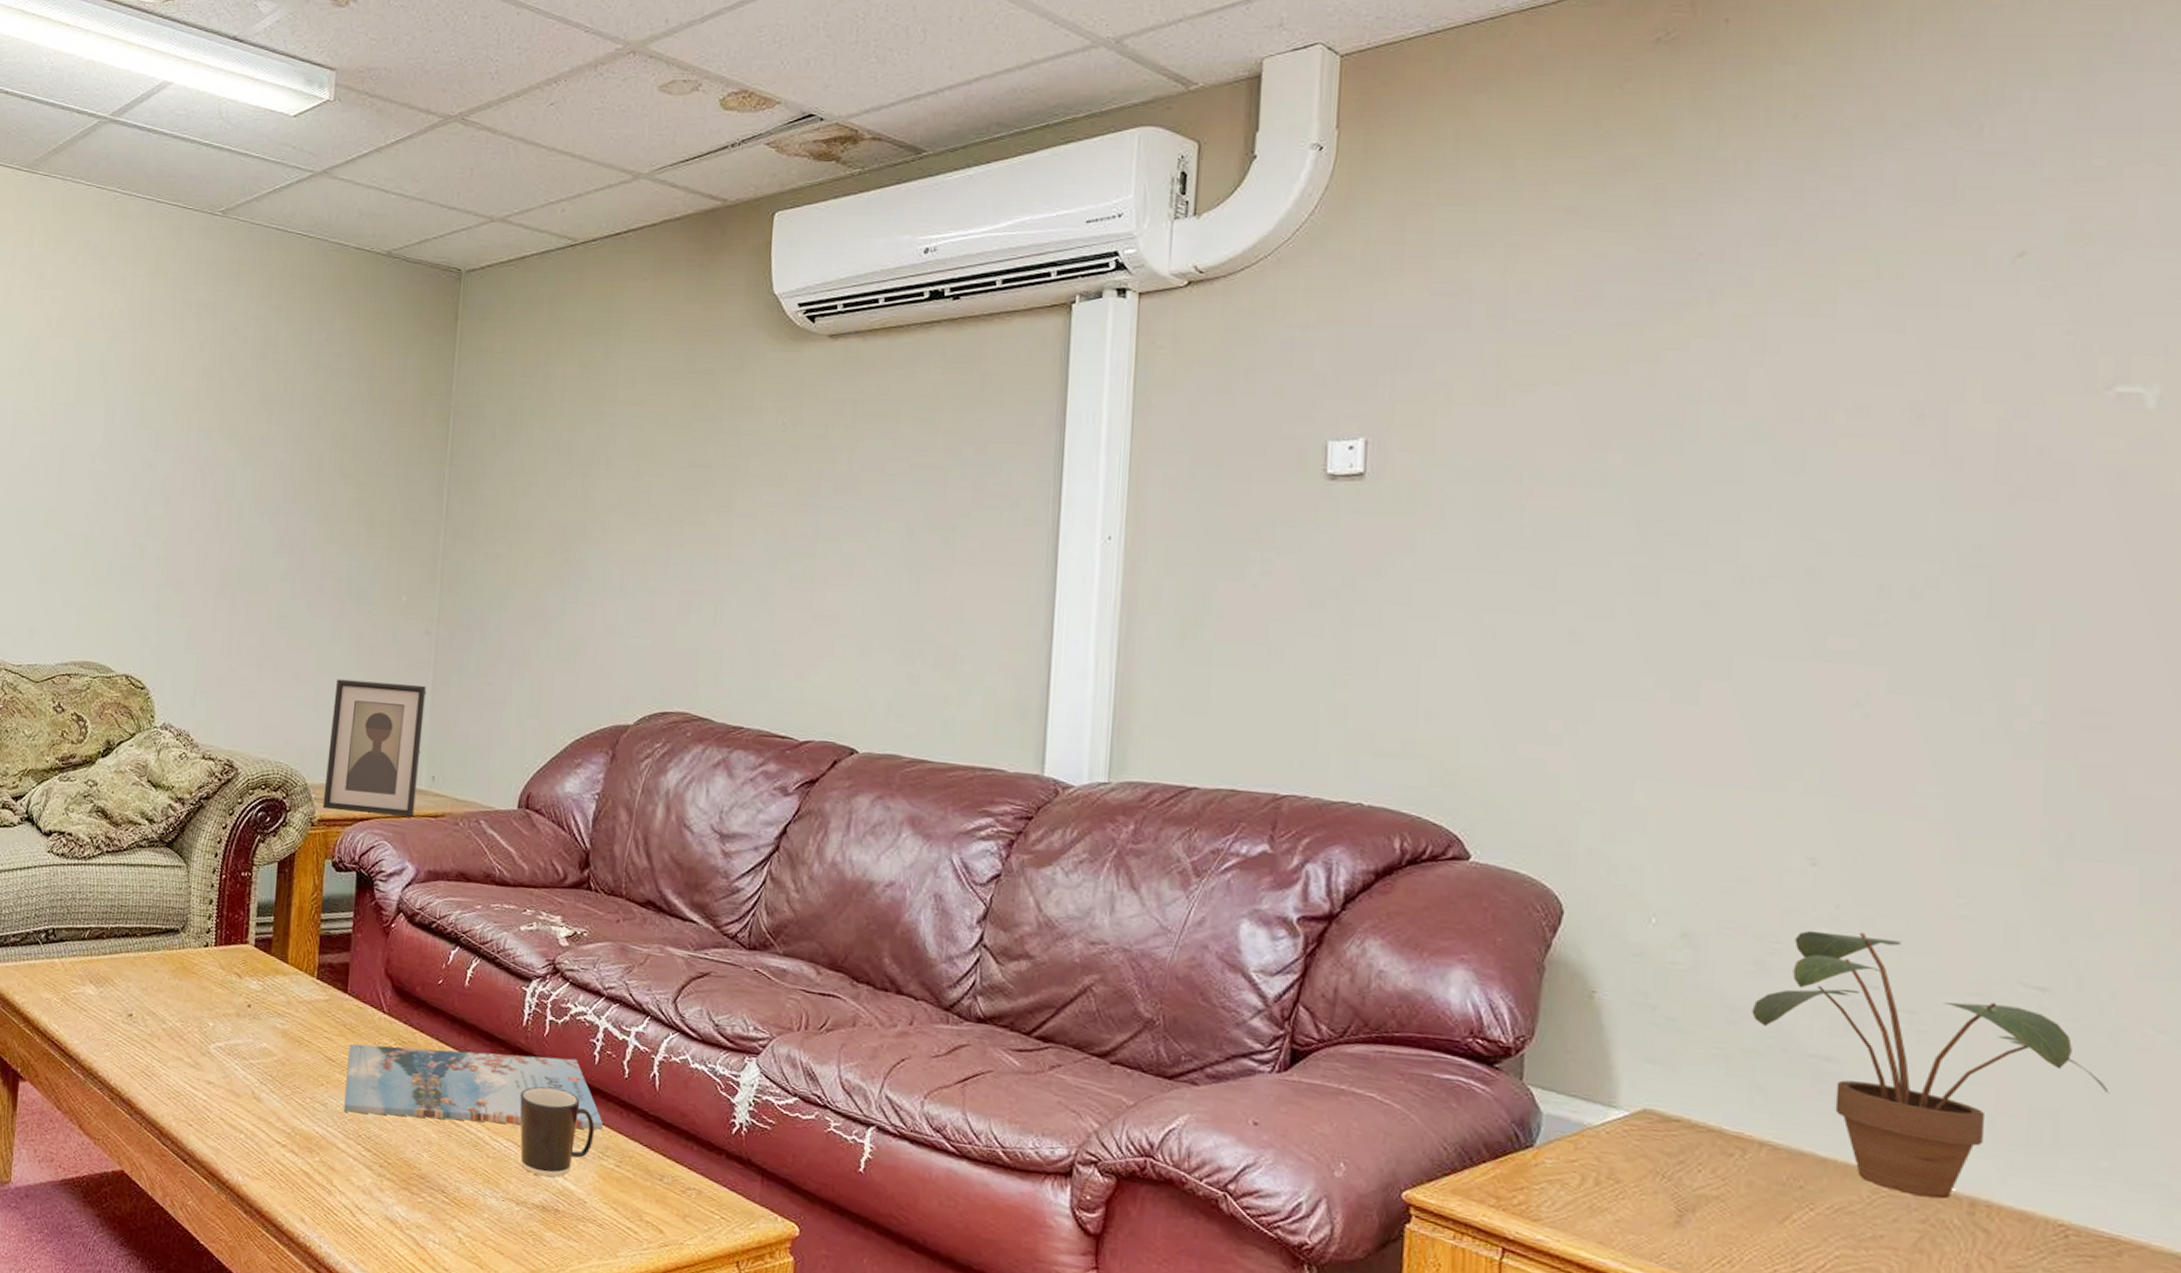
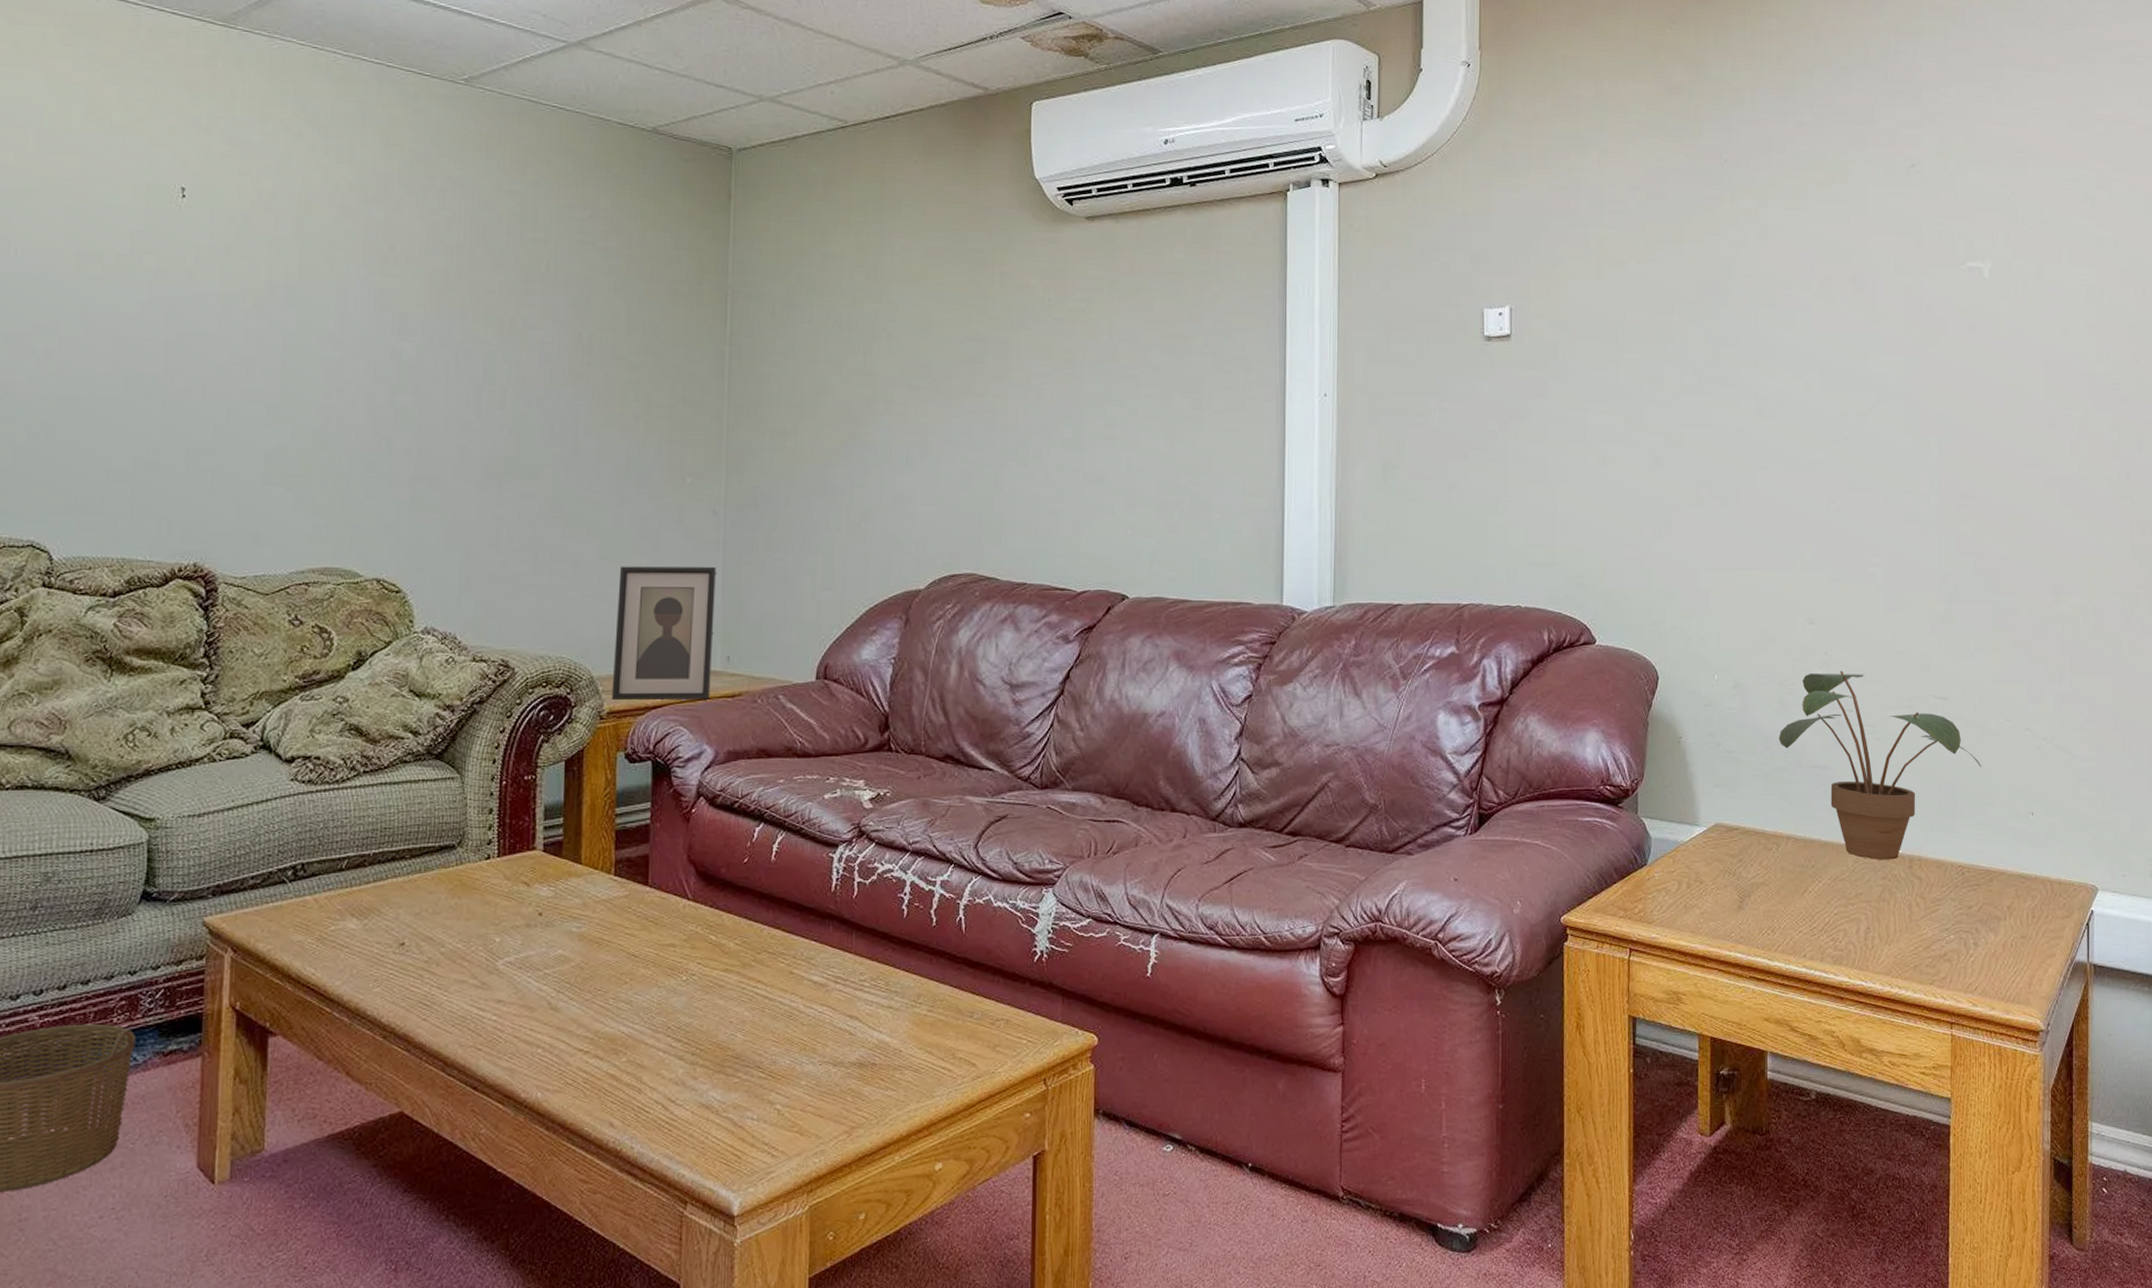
magazine: present [344,1043,603,1130] -> none [650,915,914,1006]
mug: present [519,1086,595,1177] -> none [832,946,907,1034]

